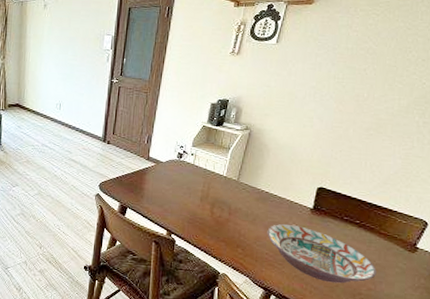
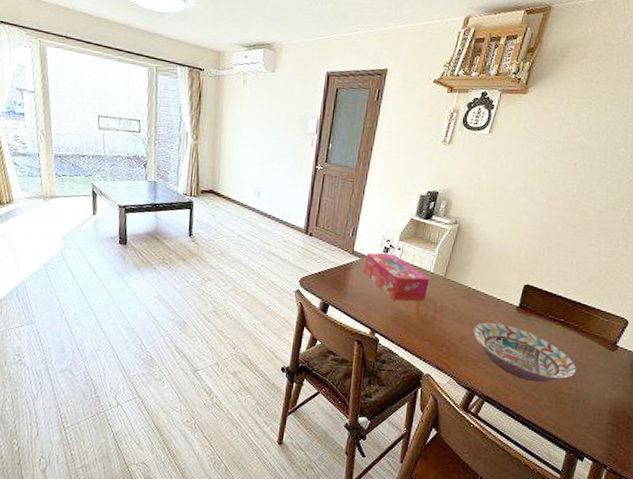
tissue box: none [159,158,223,204] -> present [363,252,430,301]

